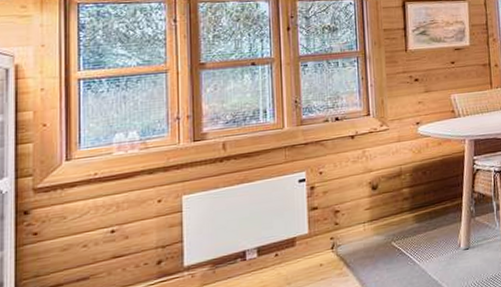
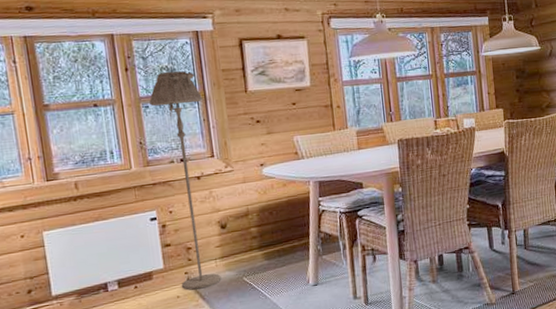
floor lamp: none [309,30,369,257] -> present [149,70,222,290]

